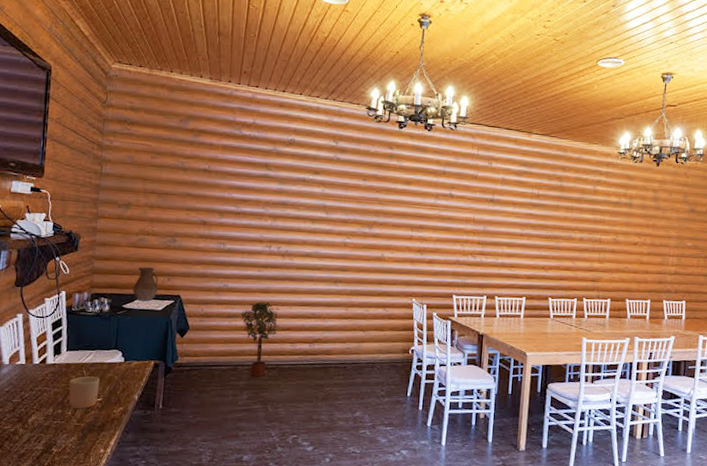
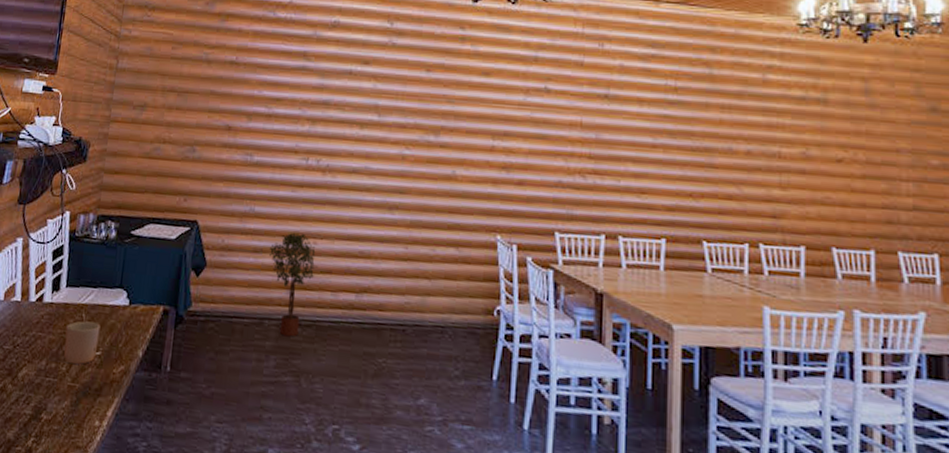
pitcher: present [133,267,158,302] -> none [143,183,173,228]

